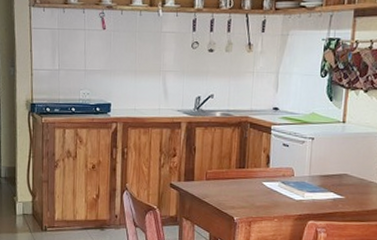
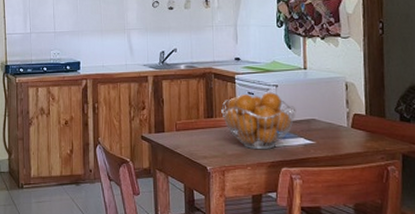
fruit basket: none [254,145,330,202] -> present [221,92,296,149]

